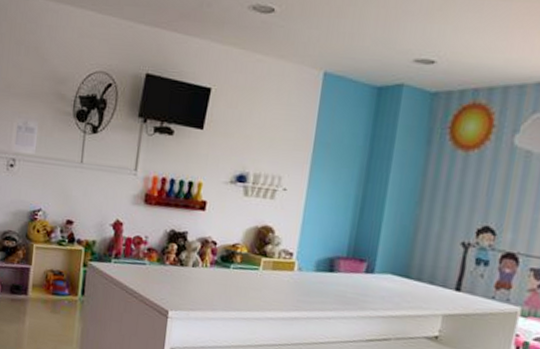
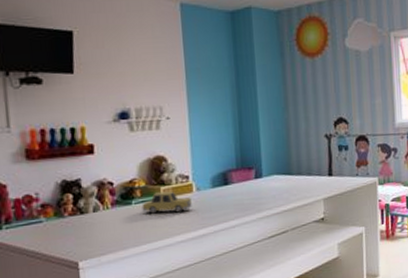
toy car: none [238,262,291,289] -> present [142,191,192,214]

